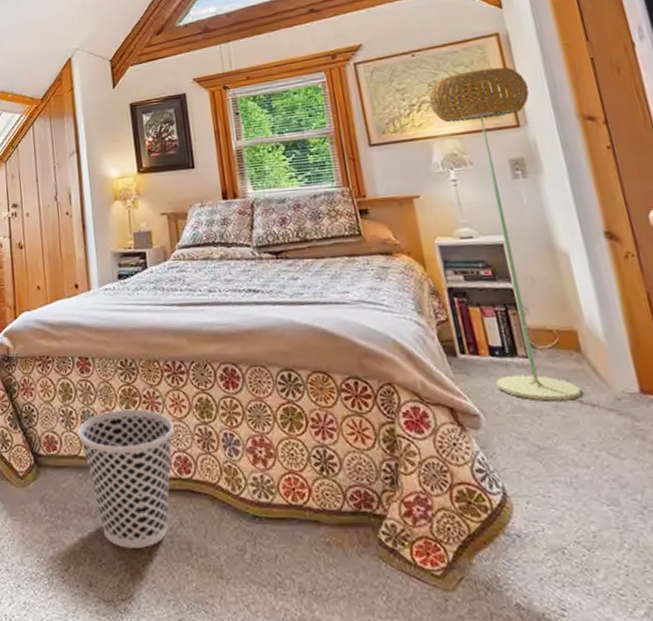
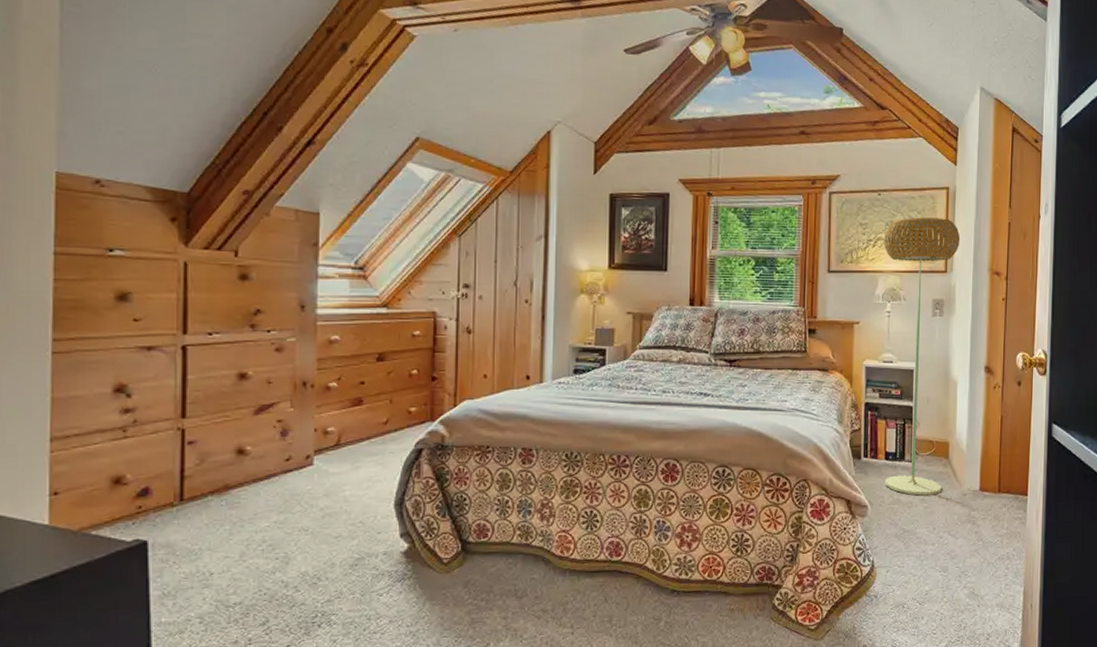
wastebasket: present [77,409,174,548] -> none [512,499,610,624]

